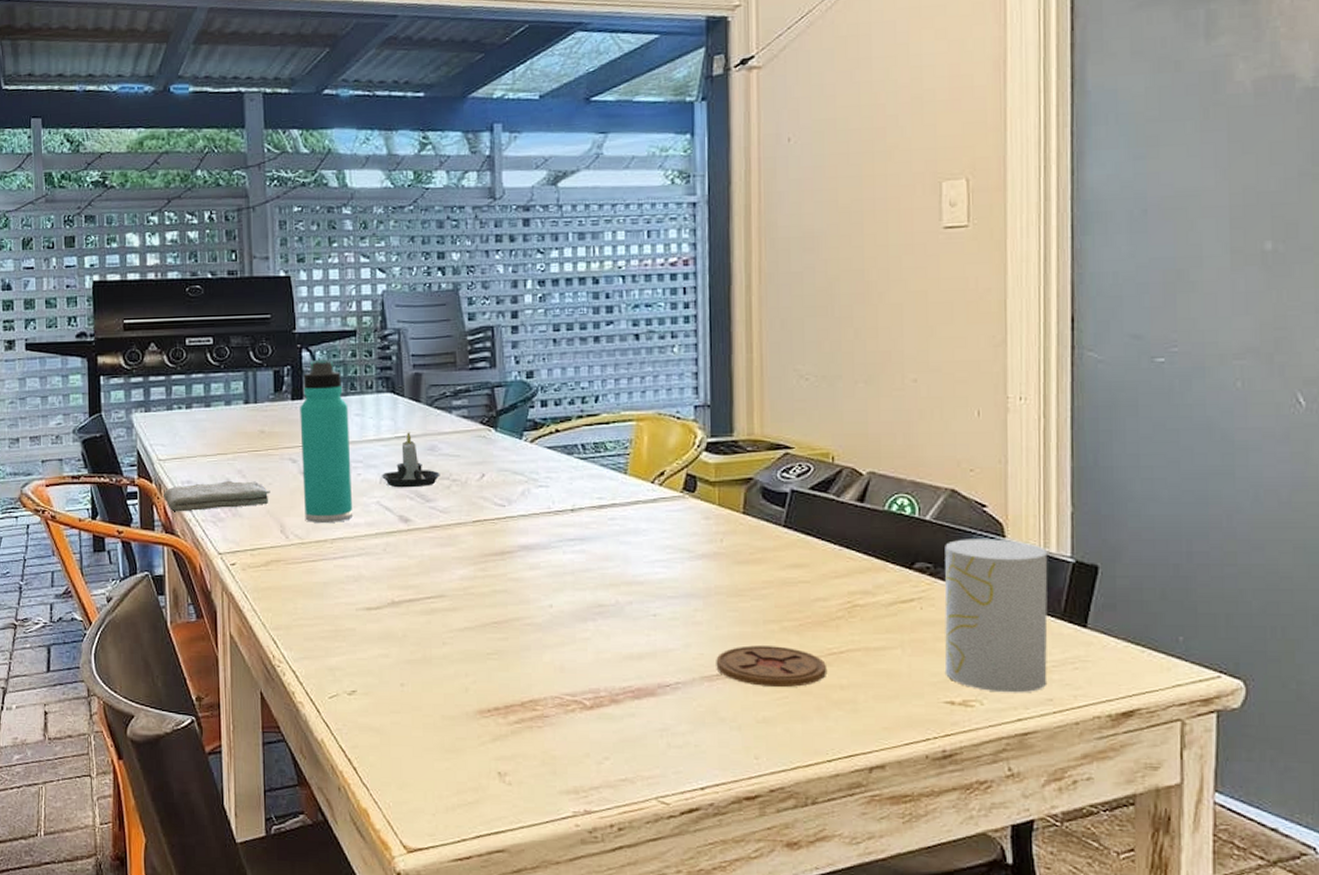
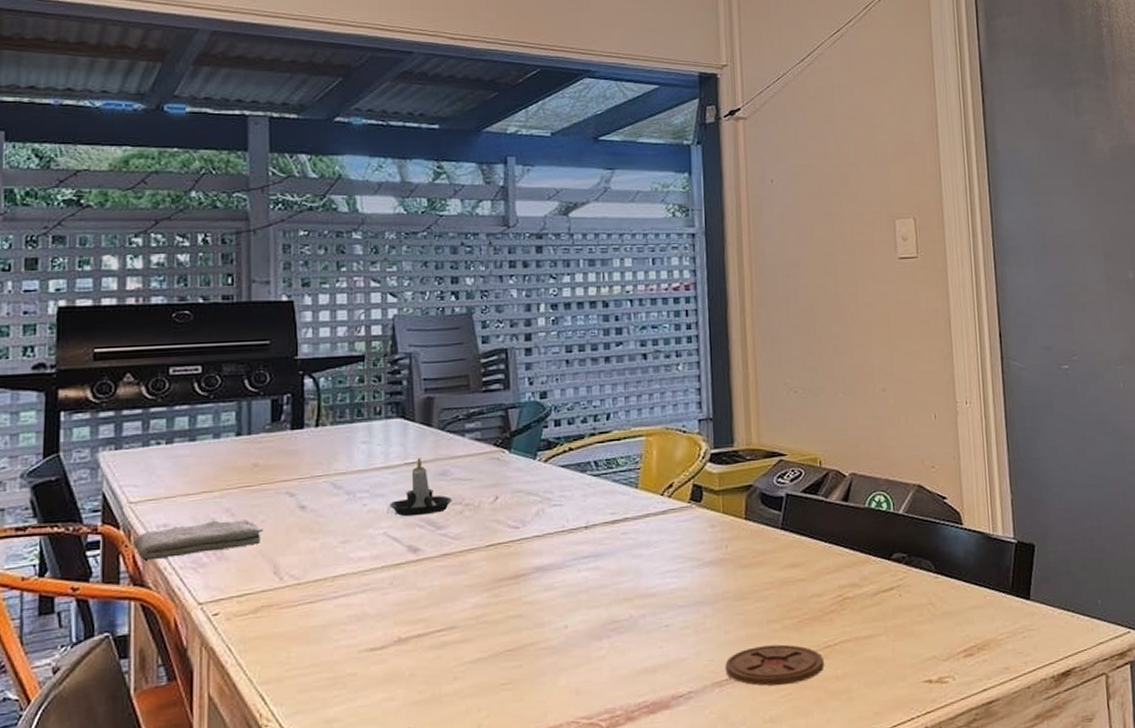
thermos bottle: present [300,359,353,522] -> none [300,385,358,560]
cup: present [944,539,1048,693] -> none [916,526,1004,667]

